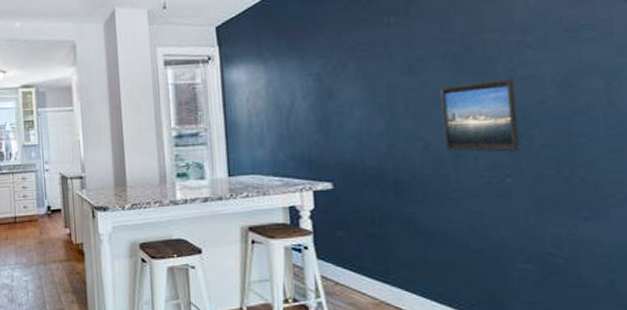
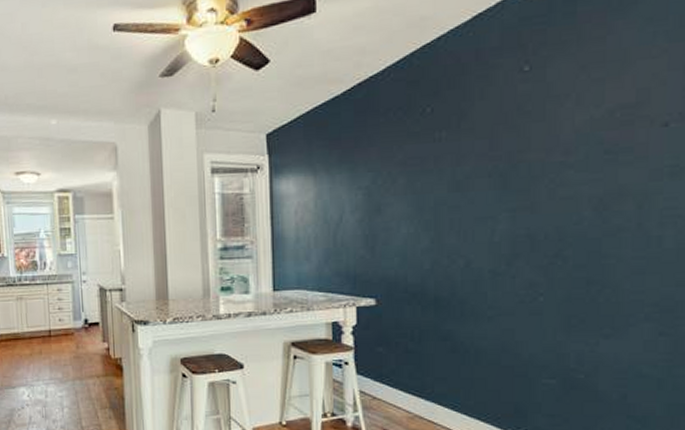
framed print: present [440,78,520,152] -> none [484,199,555,272]

